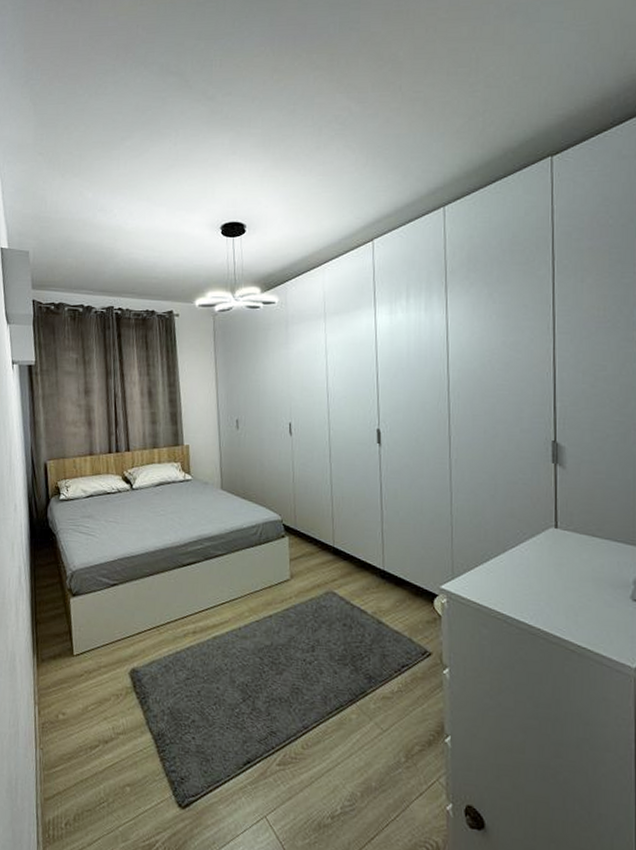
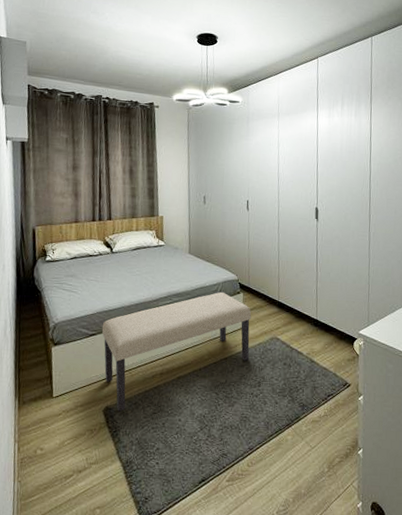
bench: none [124,535,300,675] -> present [101,291,252,412]

